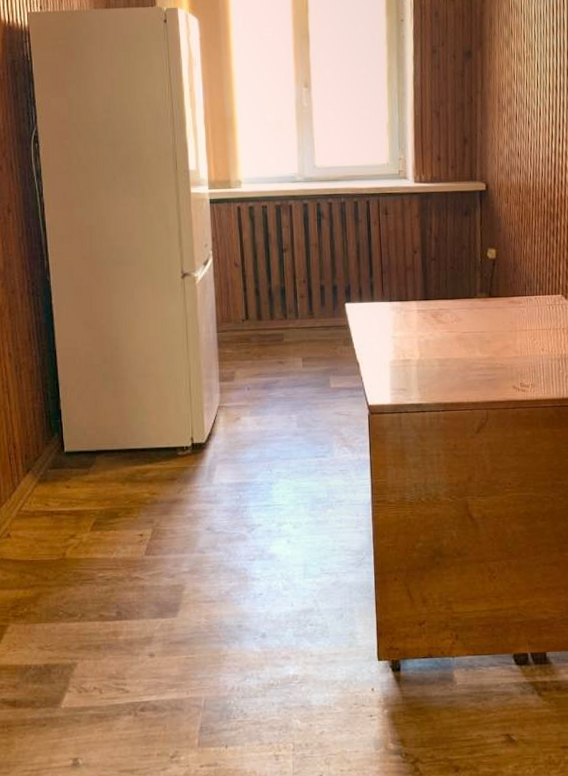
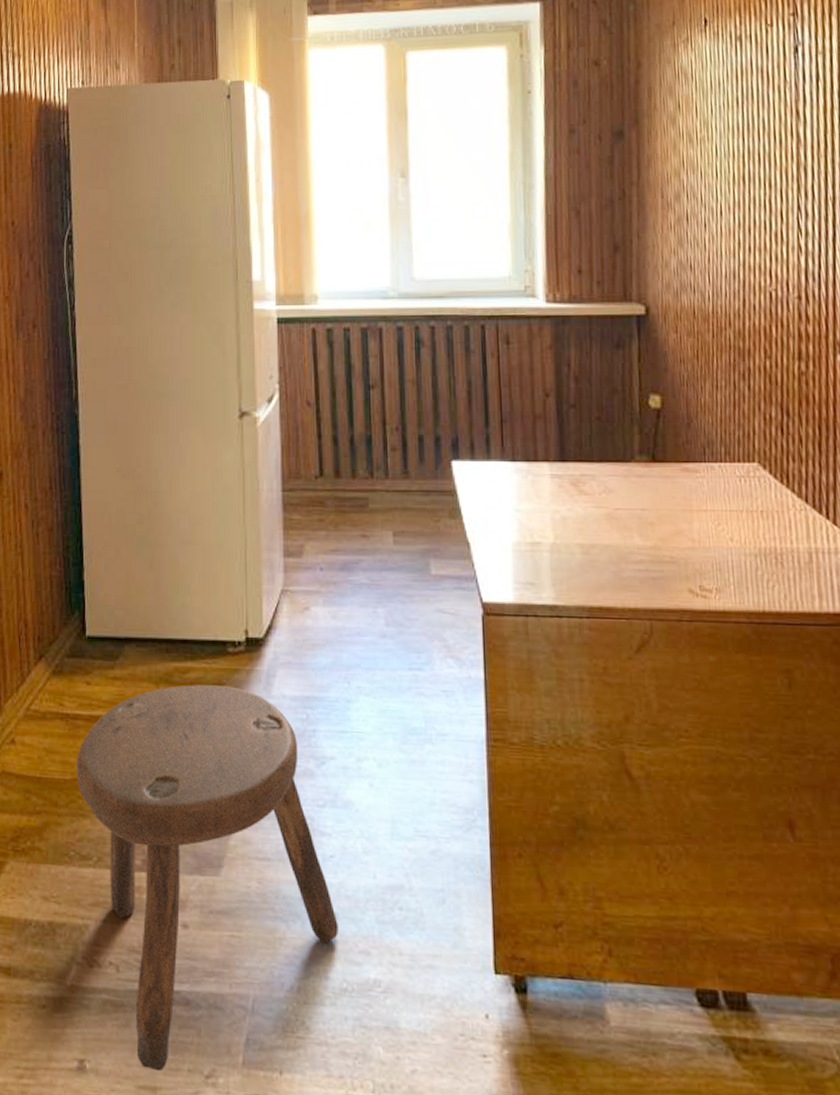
stool: none [61,480,266,759] -> present [76,684,338,1072]

